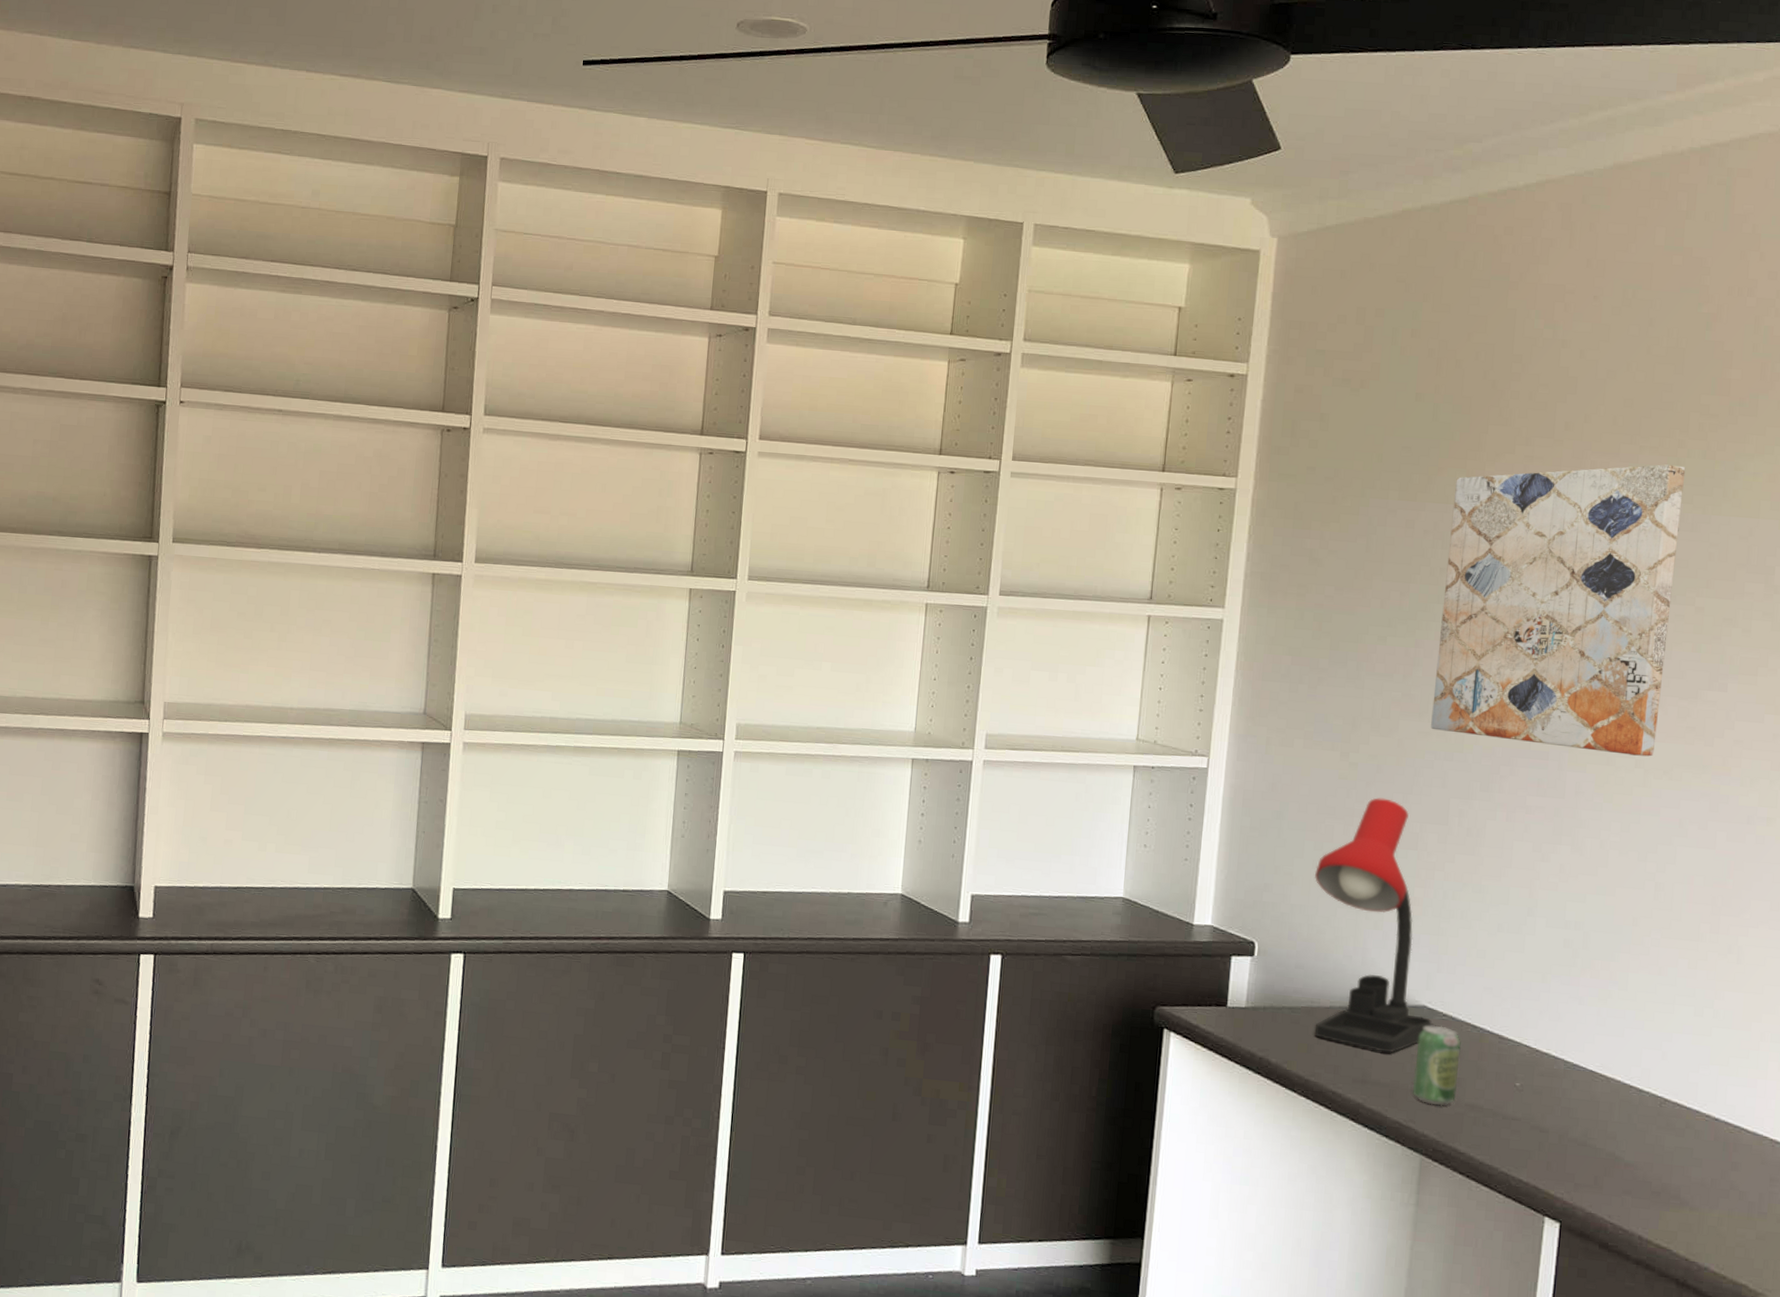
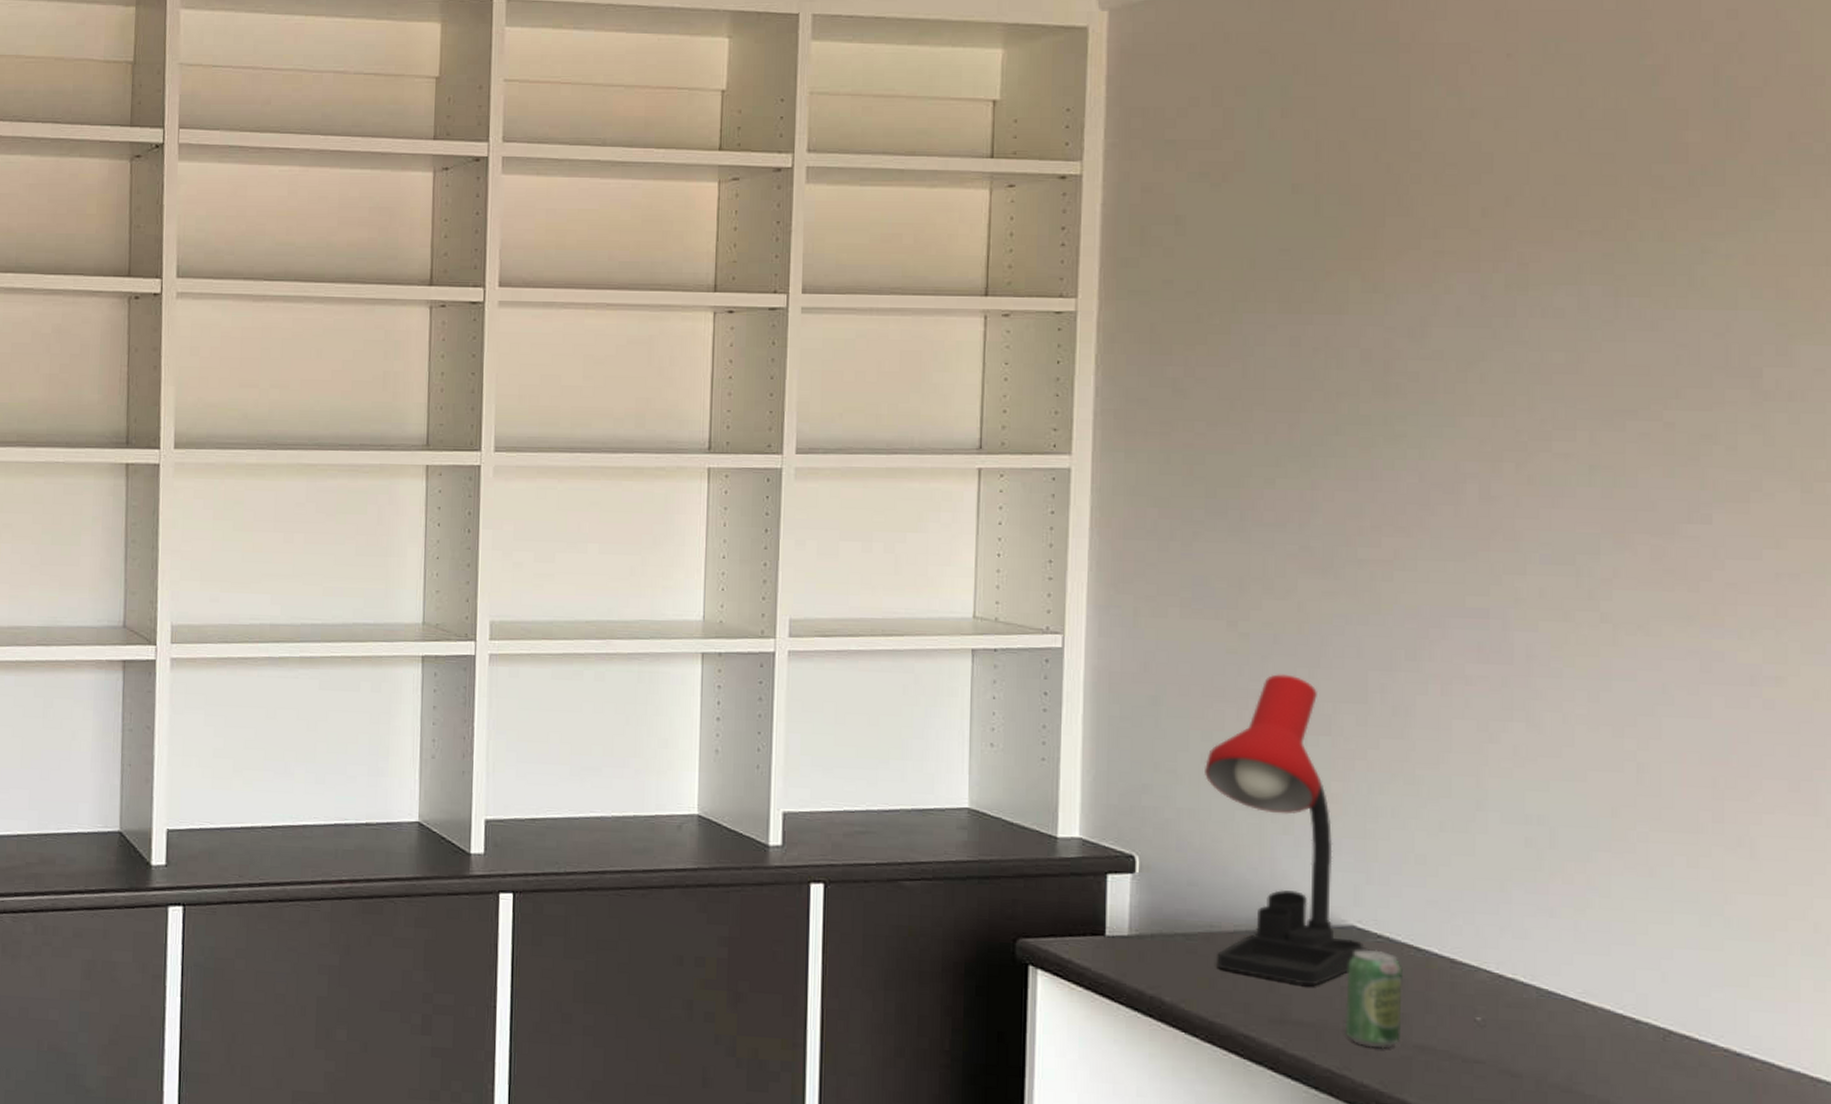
wall art: present [1431,464,1686,757] -> none [1338,251,1639,609]

